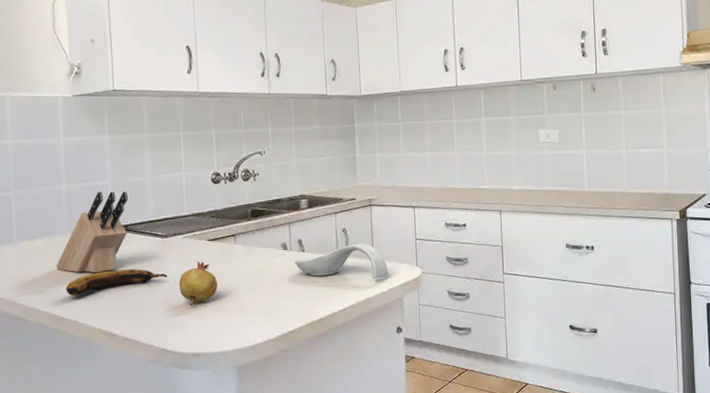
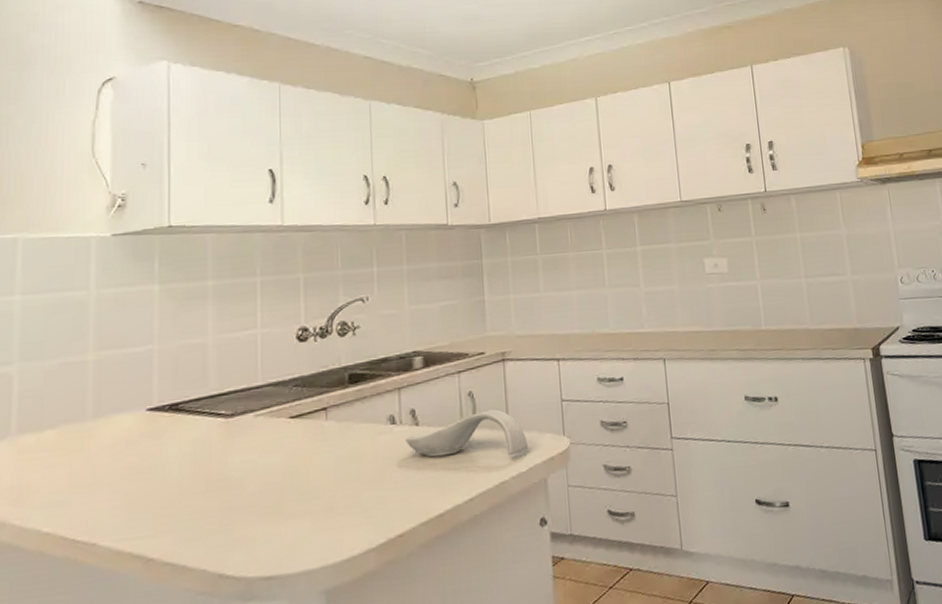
knife block: present [56,191,128,273] -> none [71,358,180,474]
banana: present [65,269,168,296] -> none [83,462,231,508]
fruit: present [178,261,218,306] -> none [246,446,301,510]

